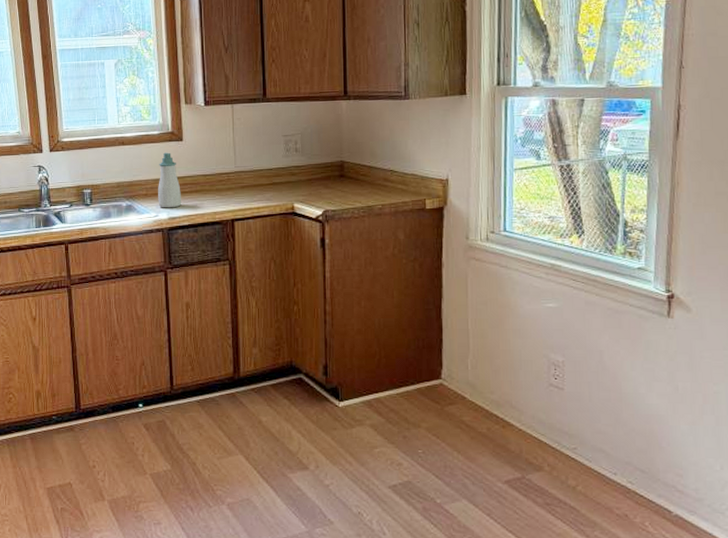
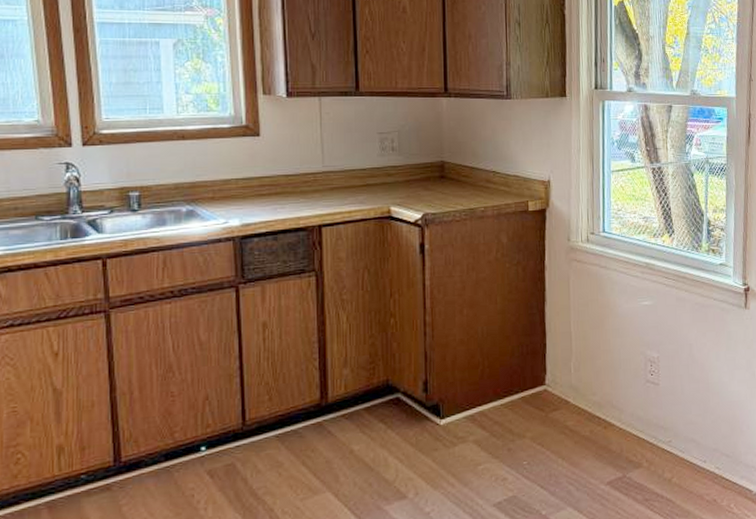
soap bottle: present [158,152,181,208] -> none [228,149,257,214]

